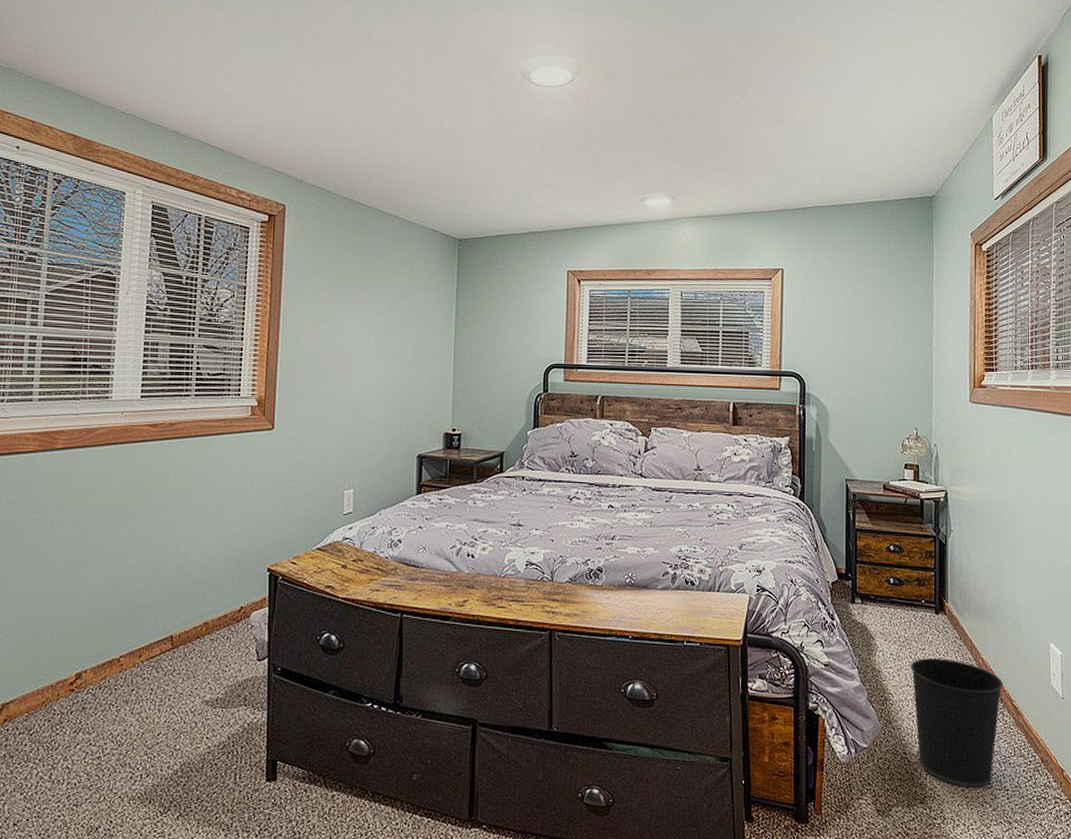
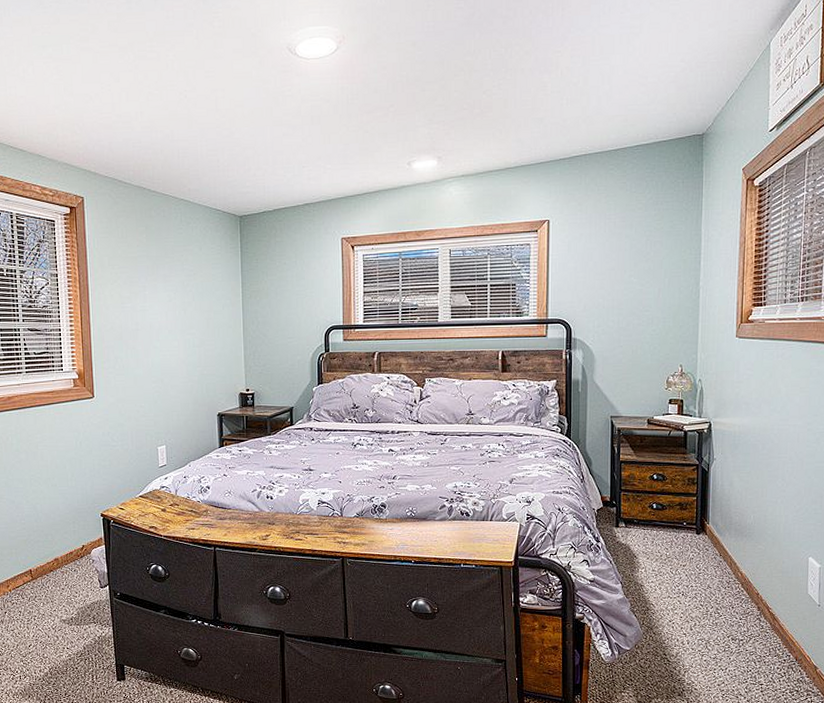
wastebasket: present [910,658,1004,787] -> none [671,573,761,682]

